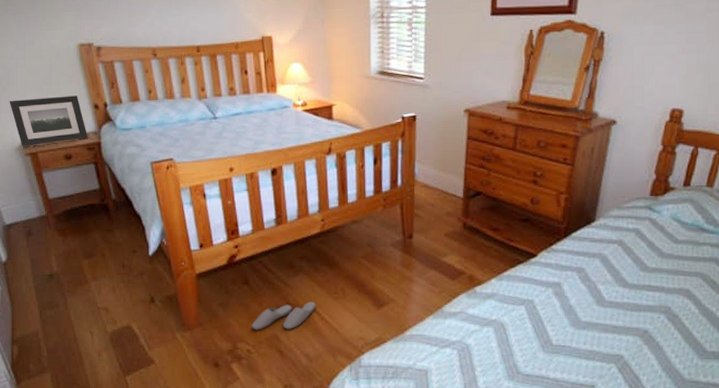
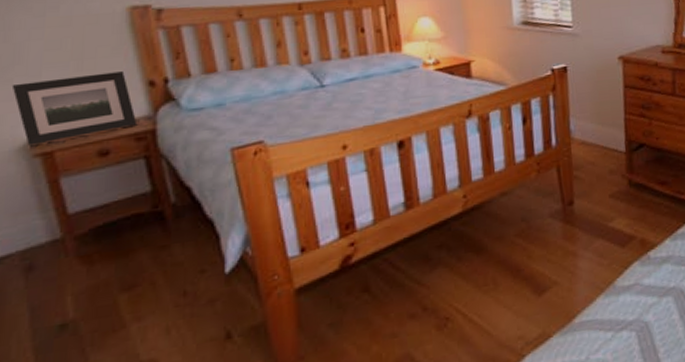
slippers: present [251,301,316,330] -> none [374,300,461,352]

